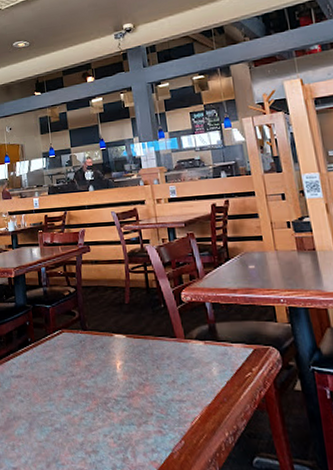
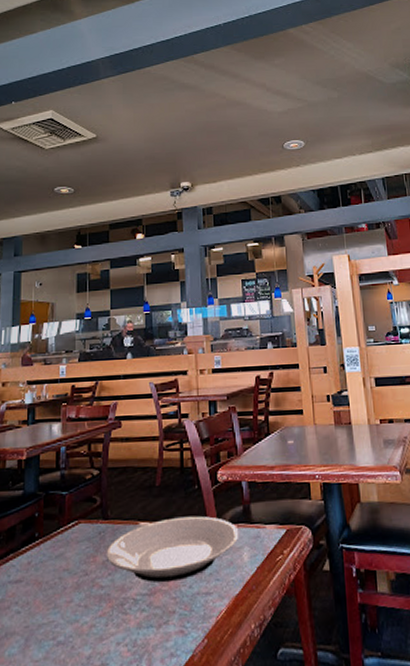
plate: none [87,331,207,388] -> present [106,516,239,583]

